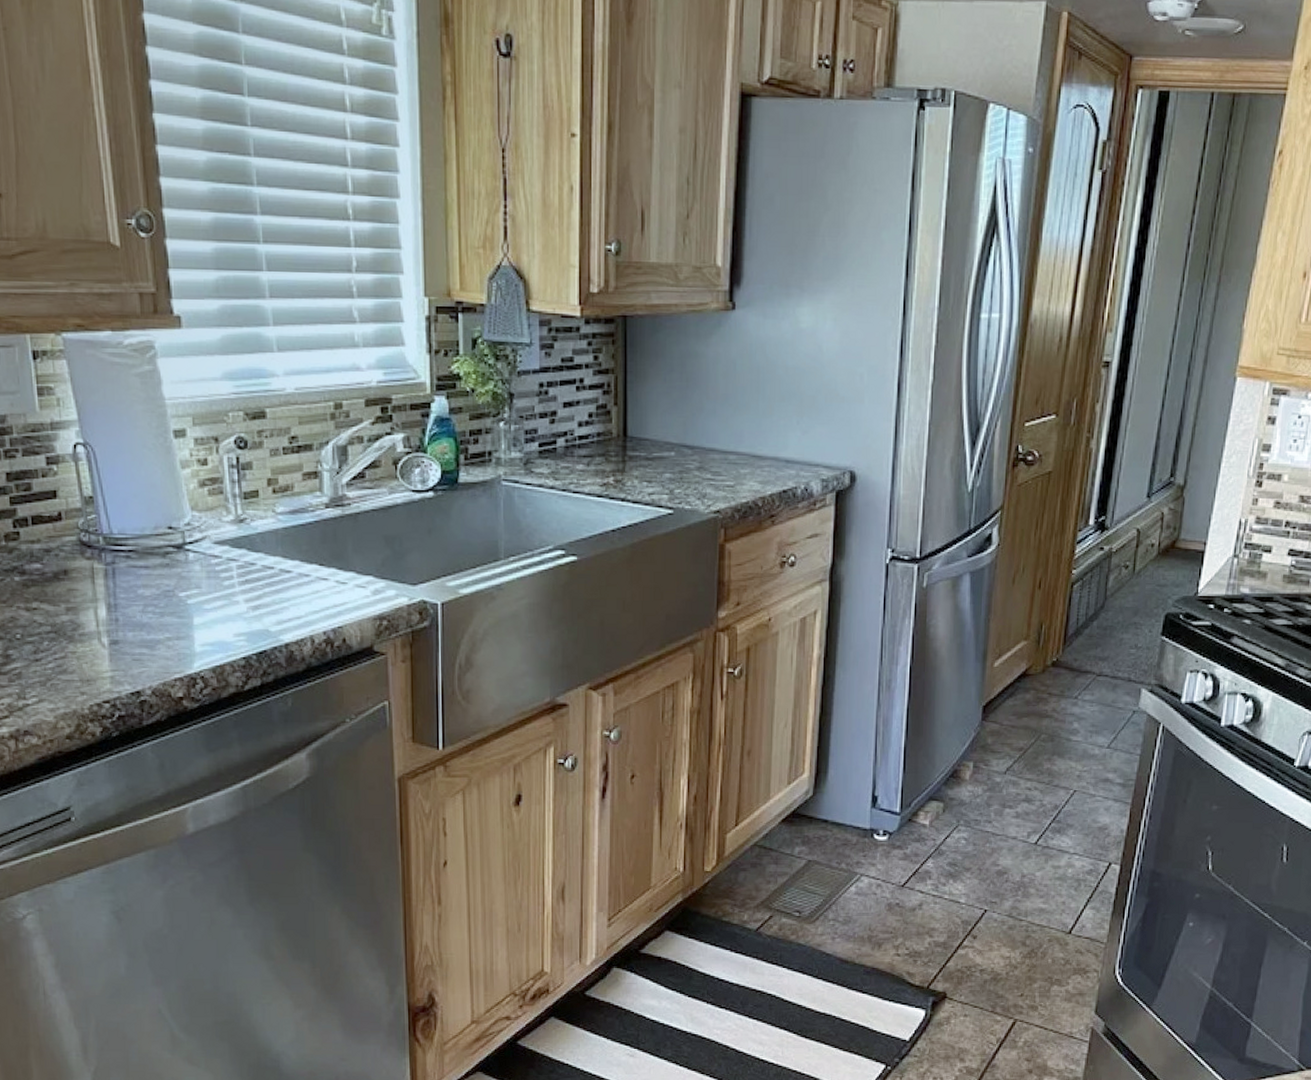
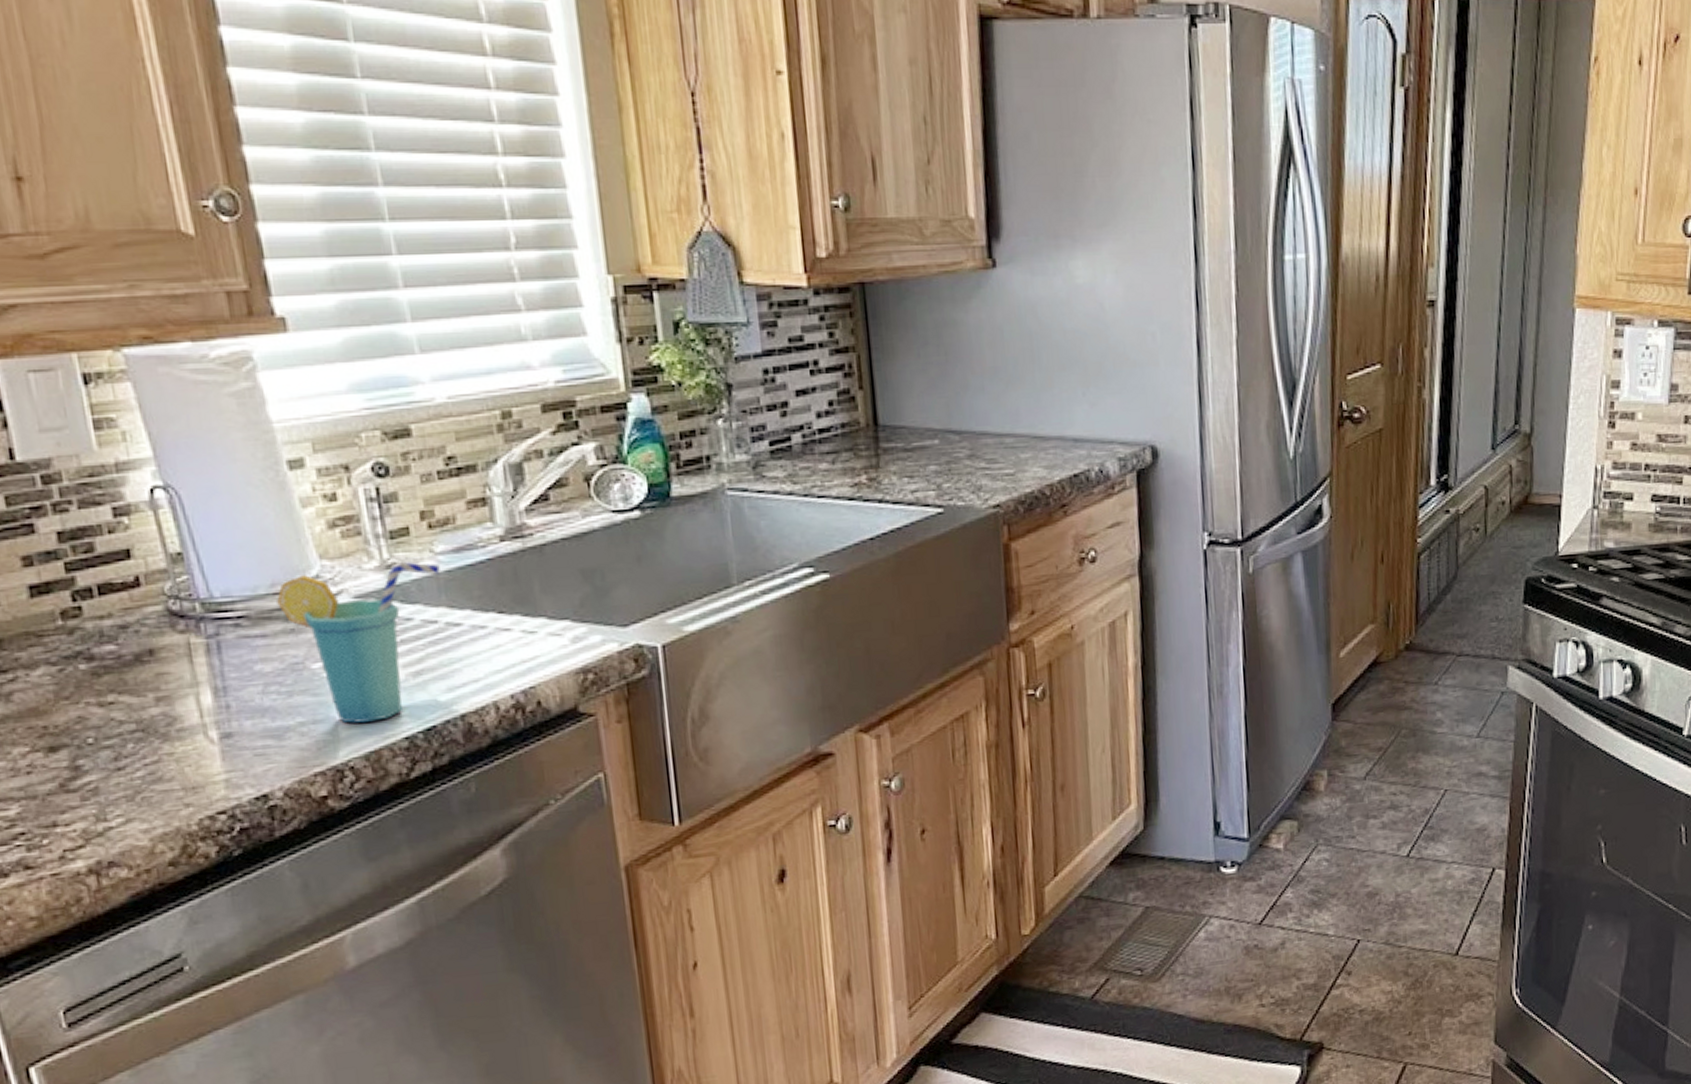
cup: none [158,517,279,642] -> present [277,561,440,723]

